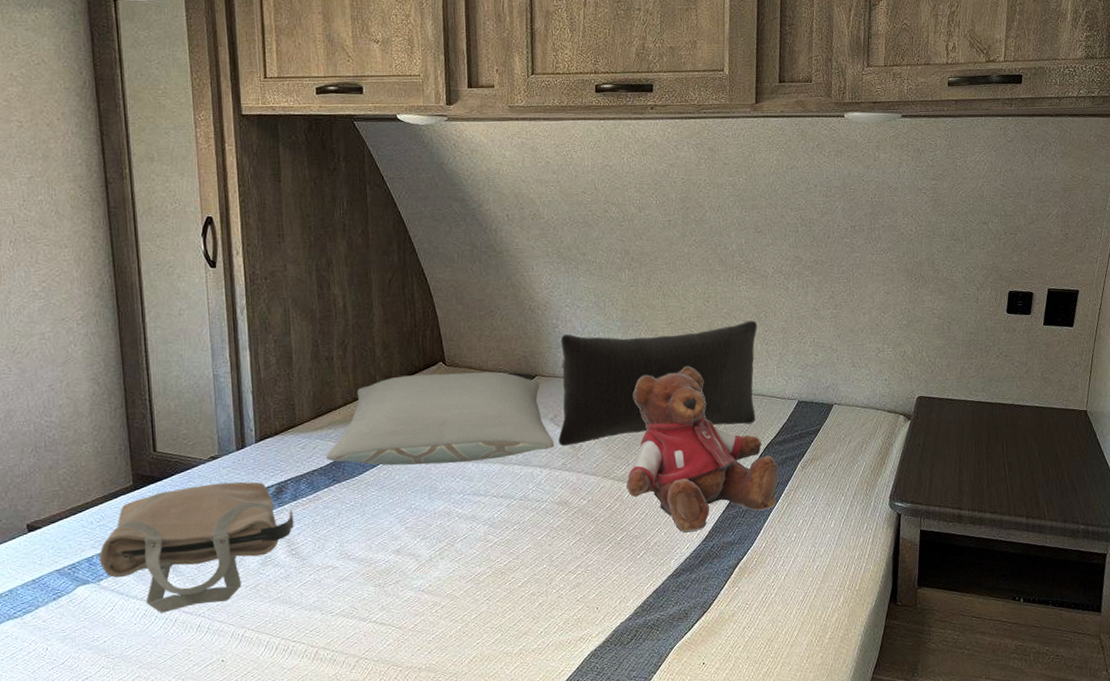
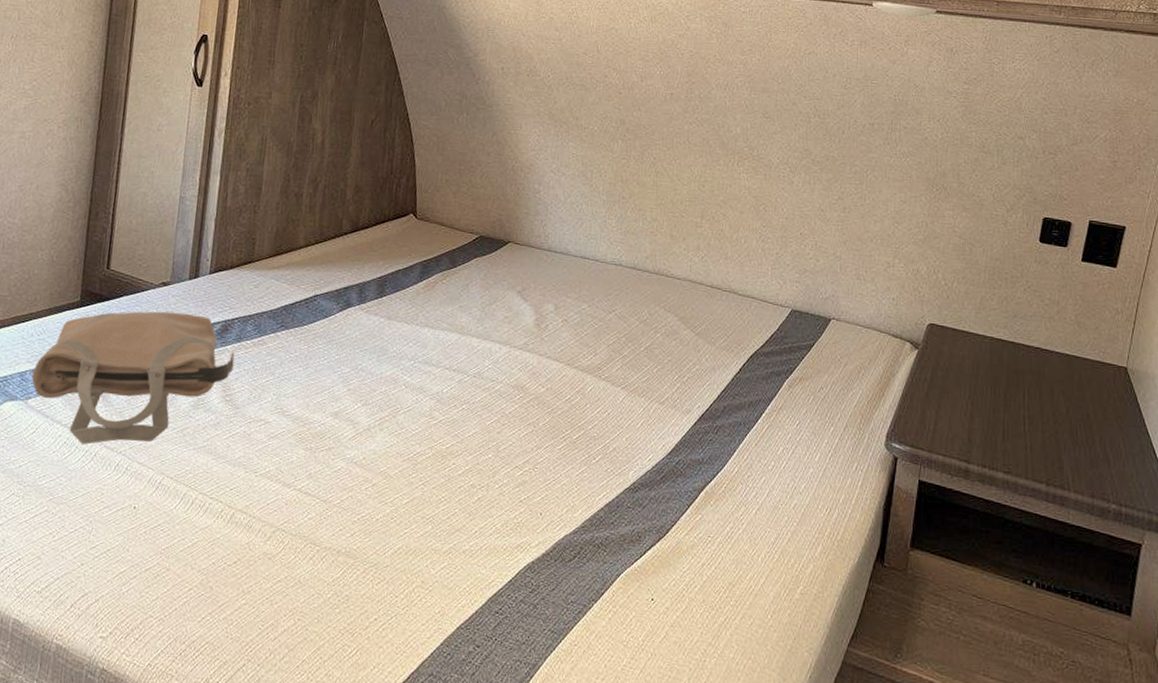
pillow: present [325,371,554,466] -> none [277,223,518,327]
pillow: present [558,320,757,447] -> none [523,201,754,328]
teddy bear: present [625,366,778,533] -> none [589,254,761,442]

